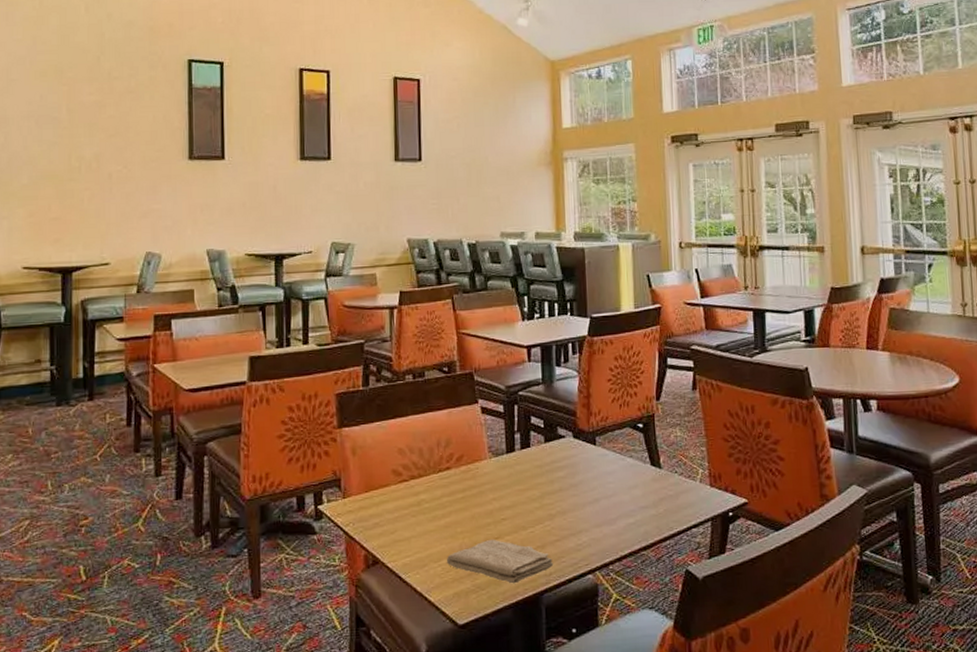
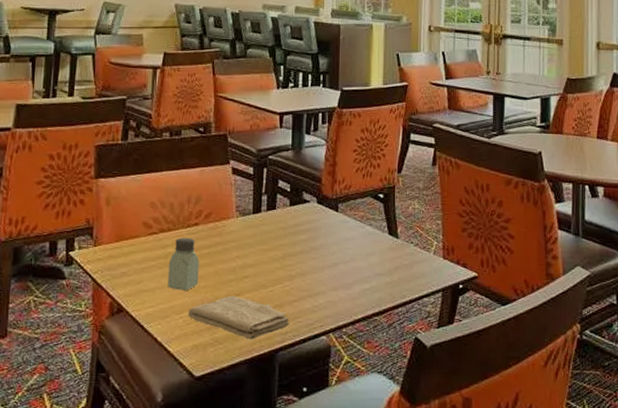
saltshaker: none [422,482,455,538] -> present [167,237,199,290]

